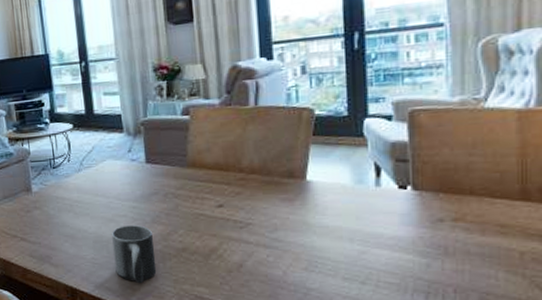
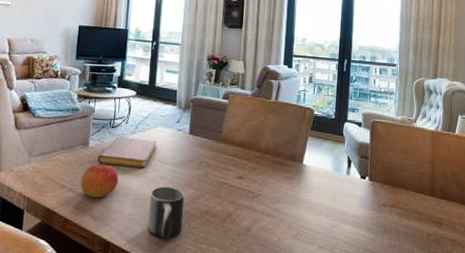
apple: none [31,208,73,245] -> present [80,163,119,198]
notebook: none [44,175,110,209] -> present [97,137,158,168]

